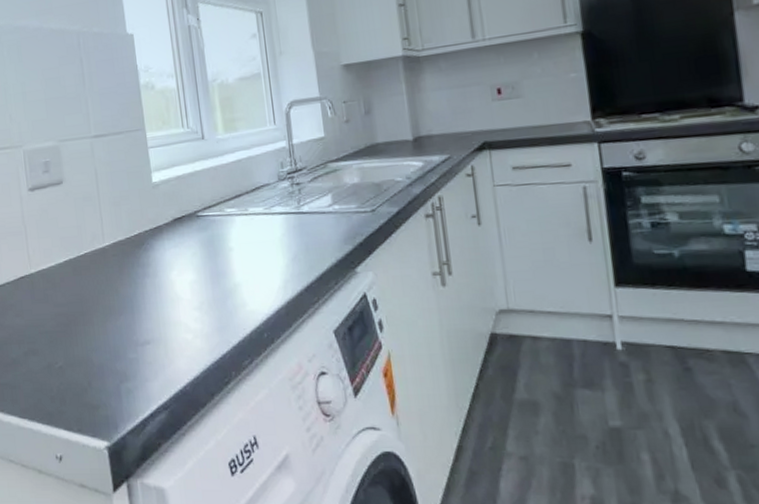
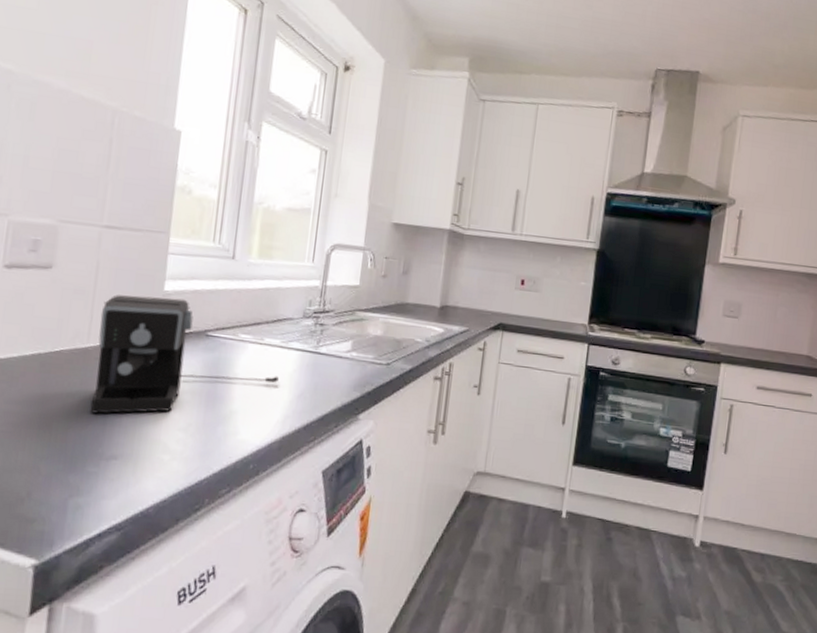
coffee maker: none [107,187,272,305] -> present [90,294,280,414]

